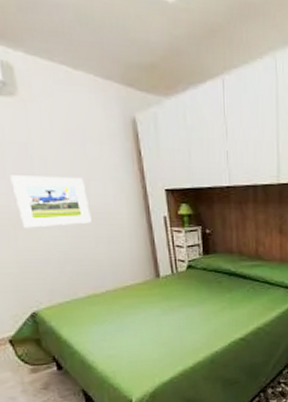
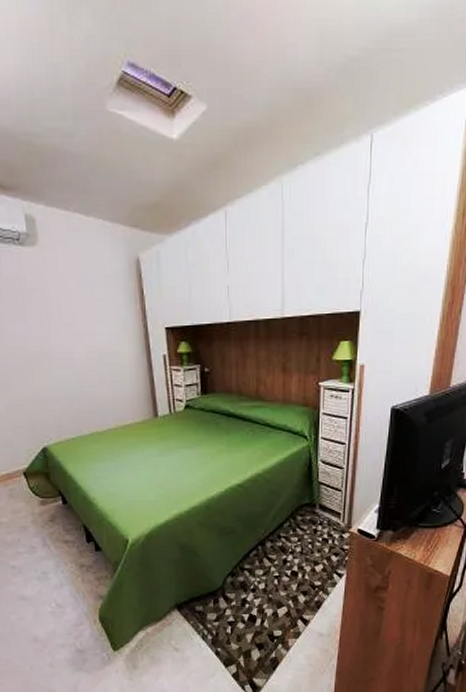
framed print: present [10,175,91,228] -> none [29,318,97,368]

